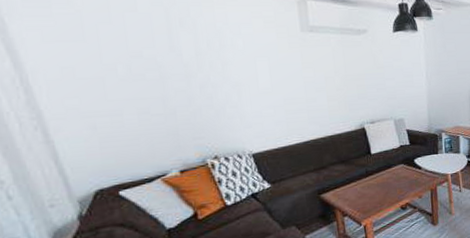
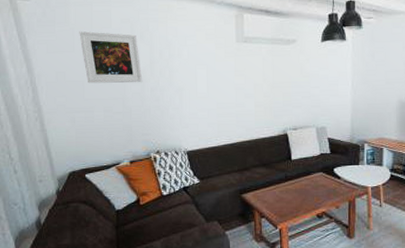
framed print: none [90,14,188,81] -> present [79,30,143,84]

